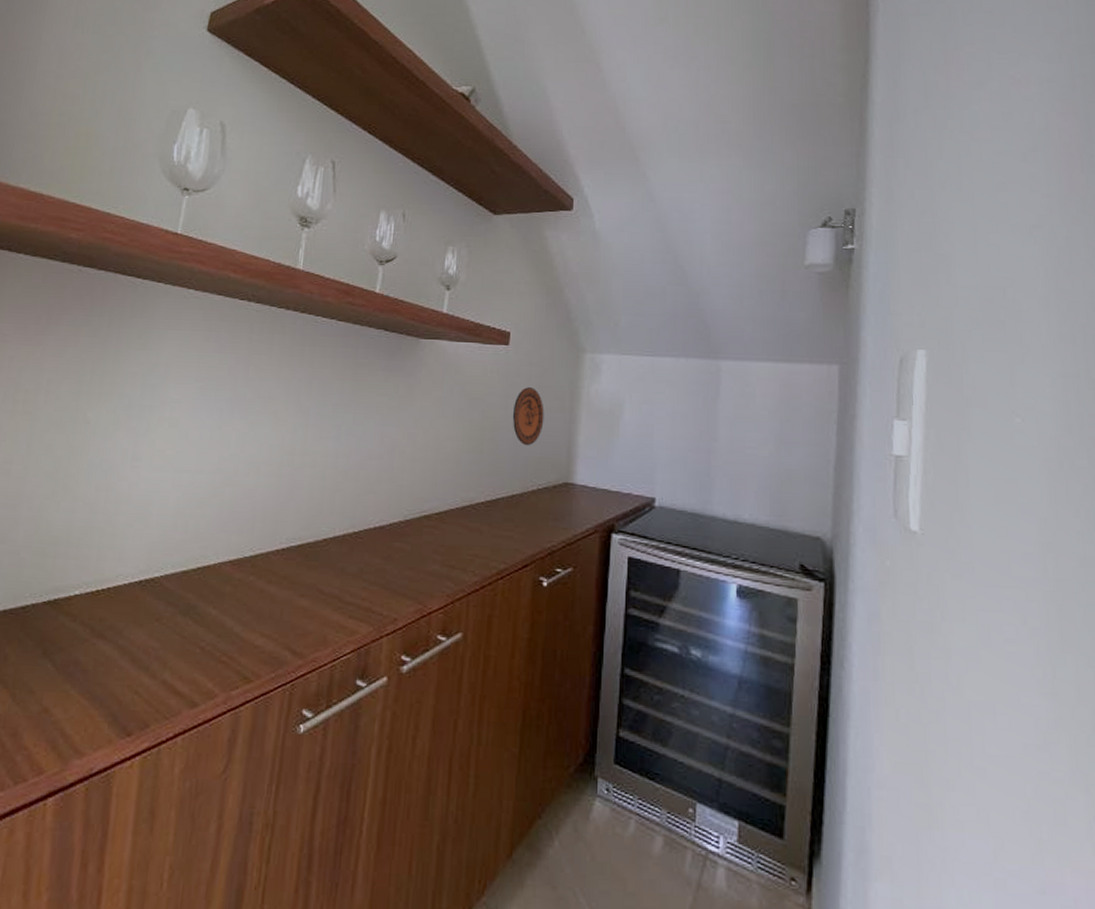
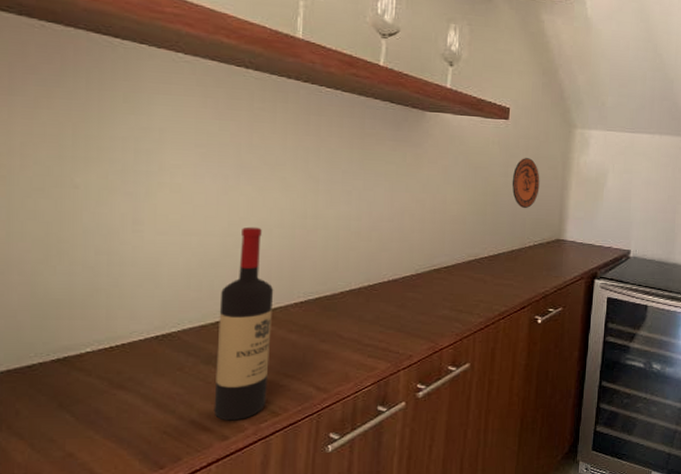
wine bottle: none [185,463,257,685] -> present [214,226,274,421]

